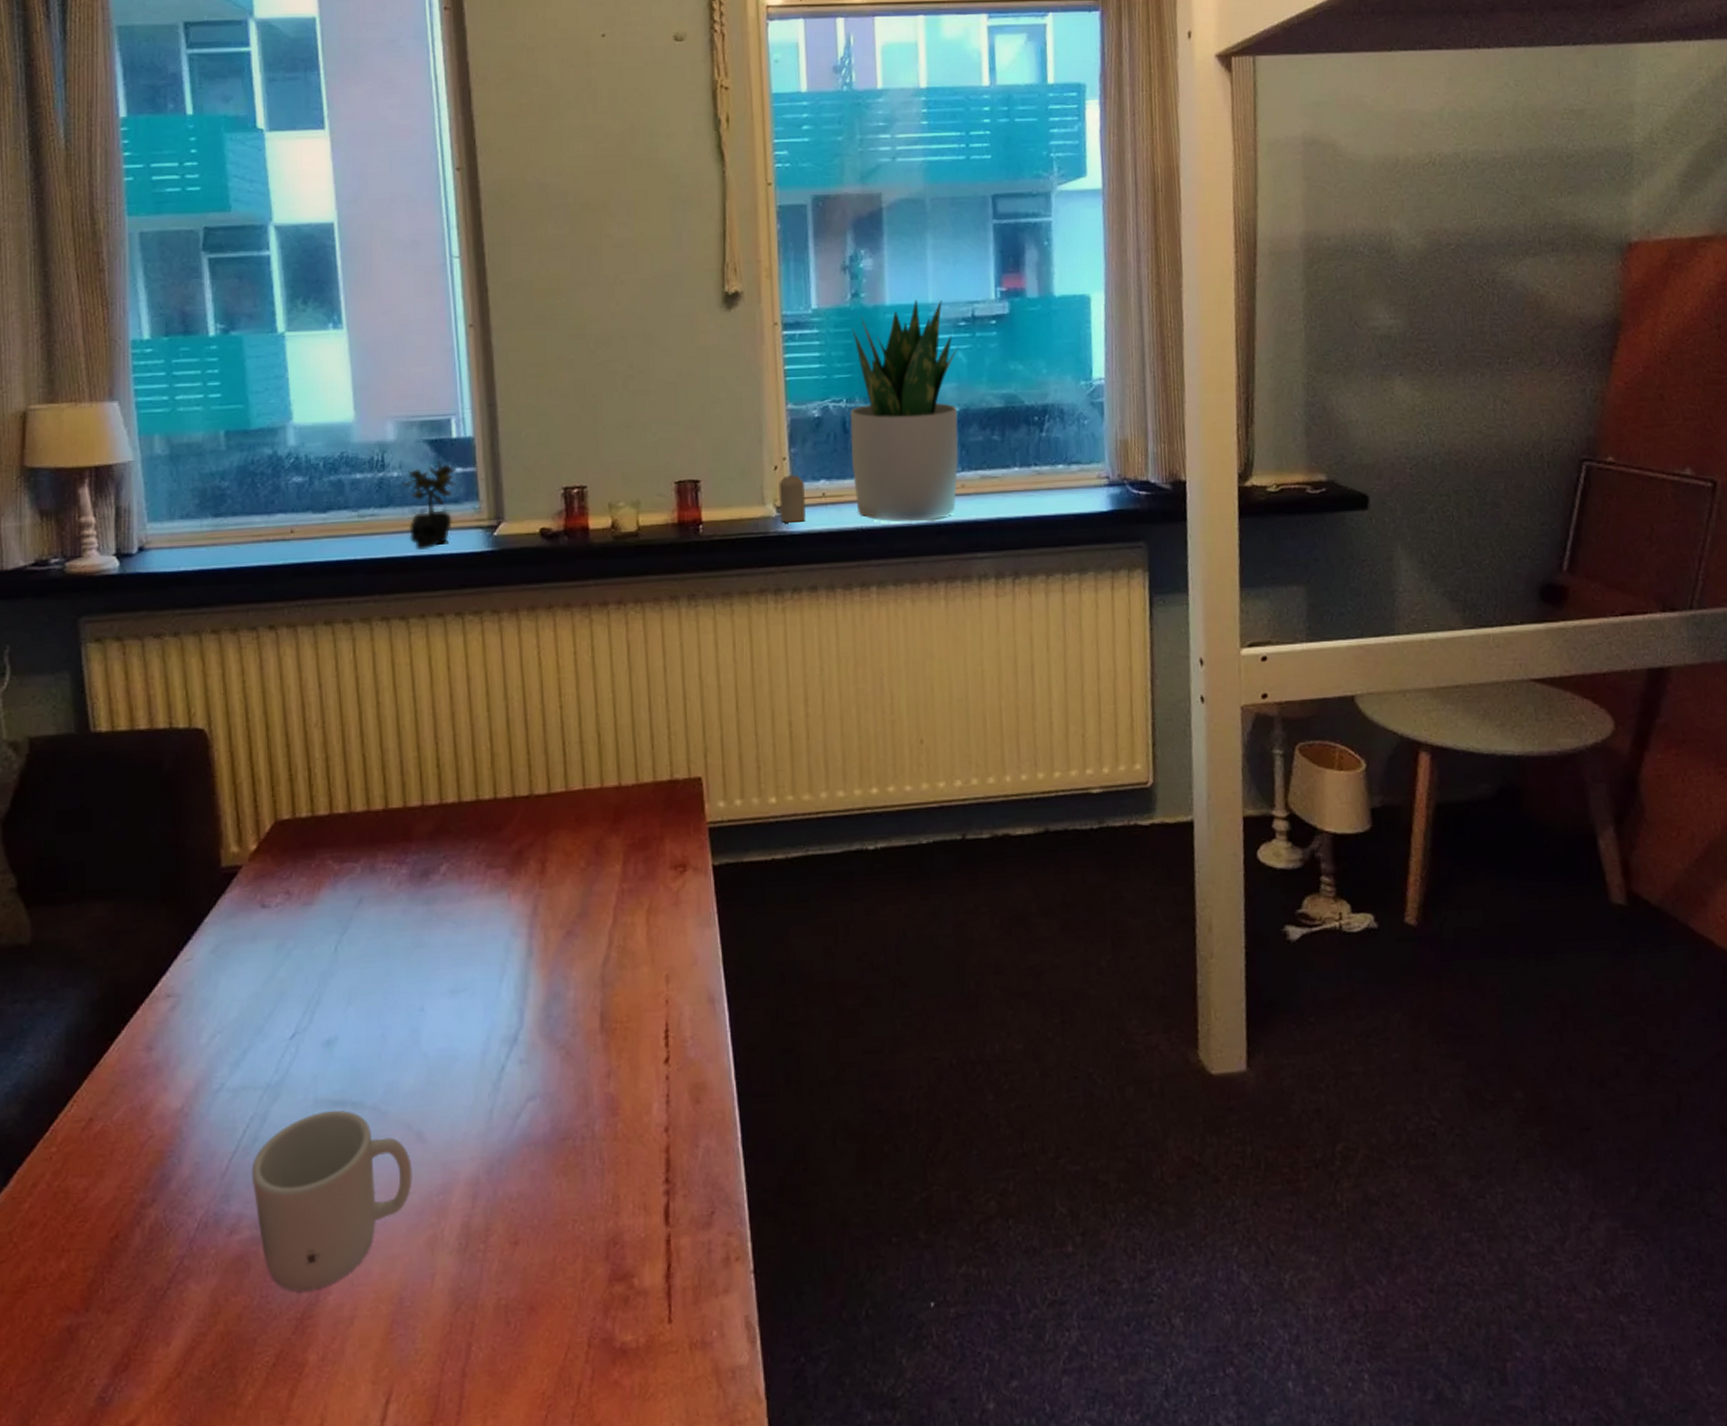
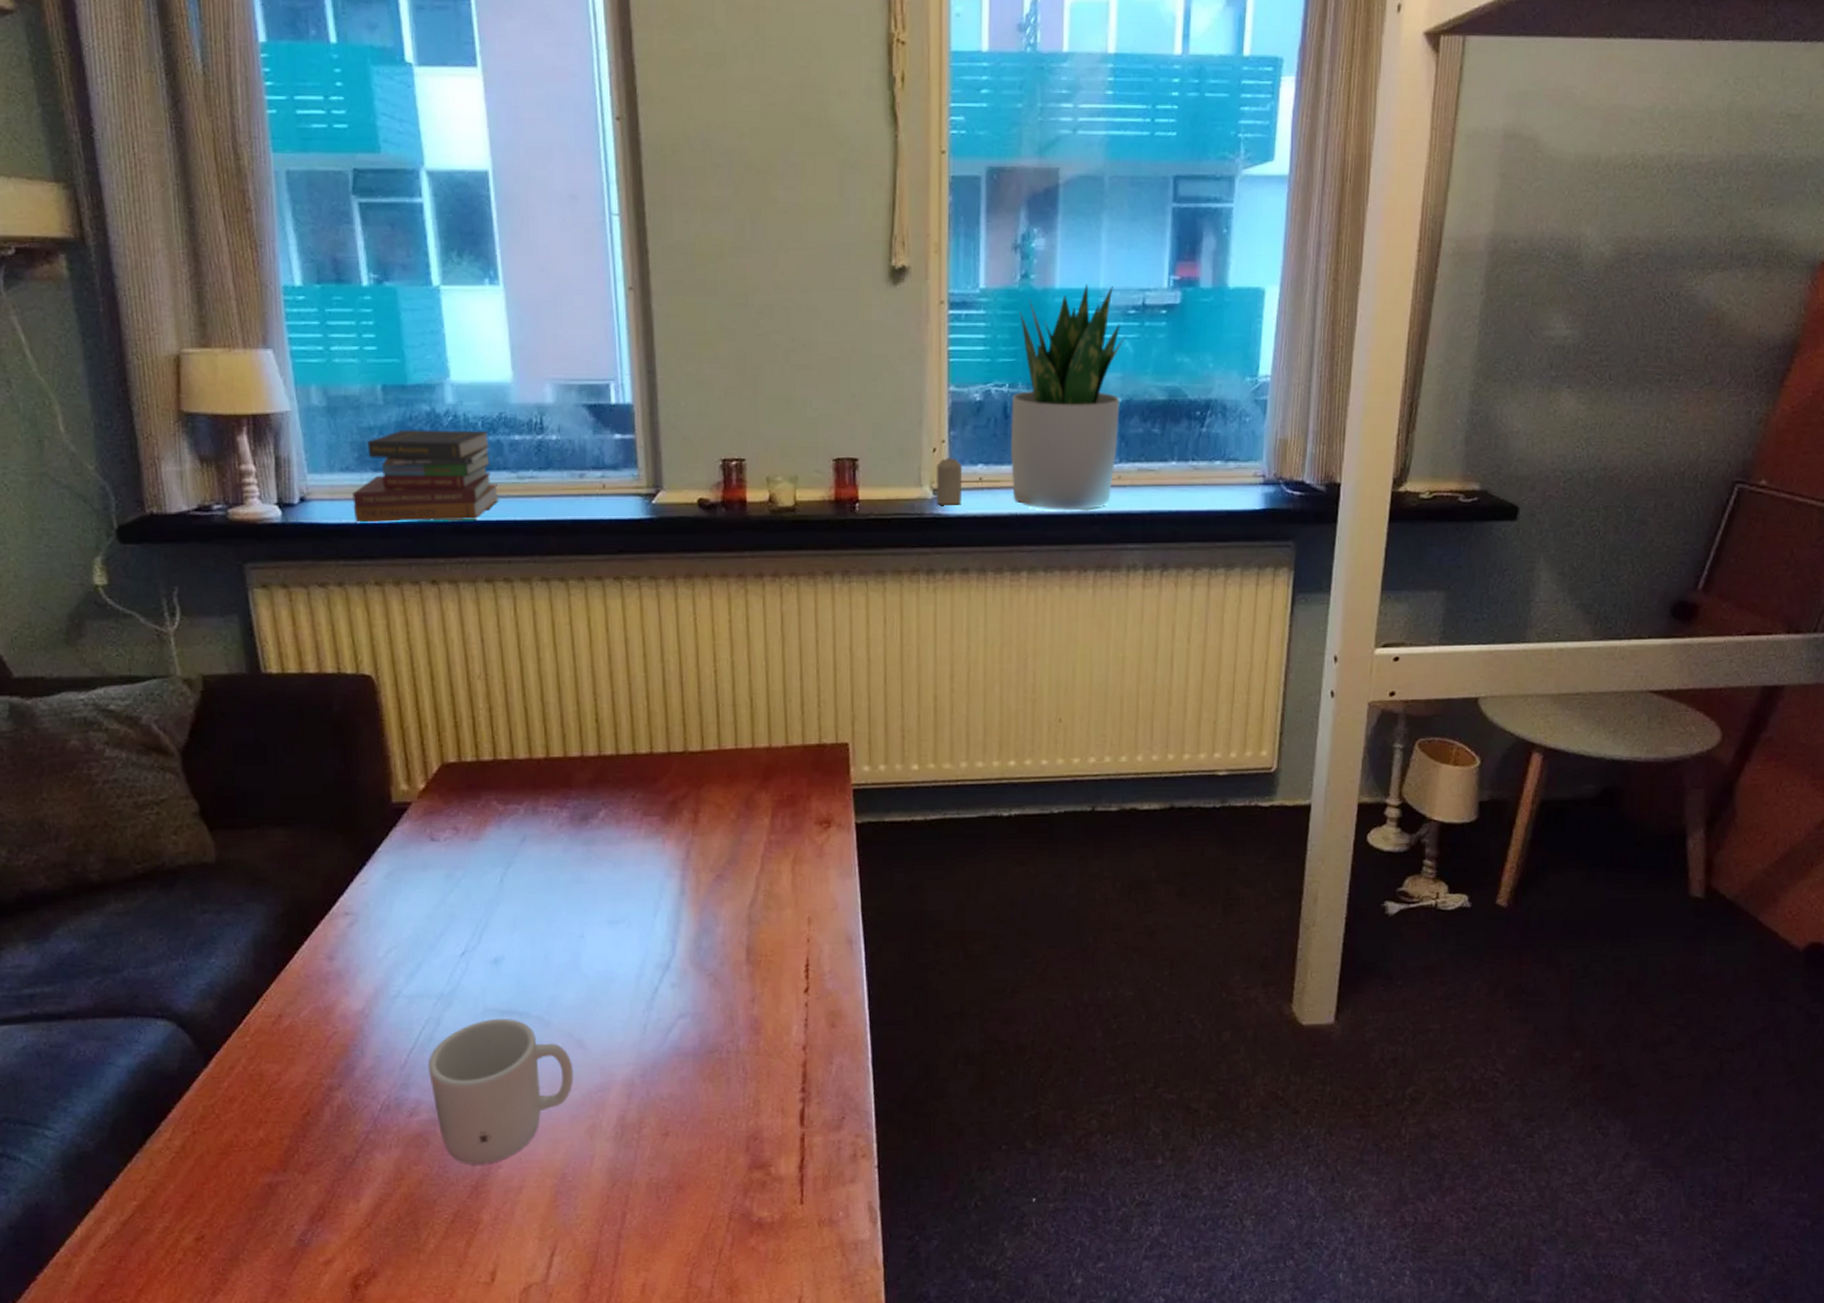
books: none [192,471,340,570] -> present [352,429,499,523]
succulent plant: present [402,461,456,550] -> none [560,426,614,514]

